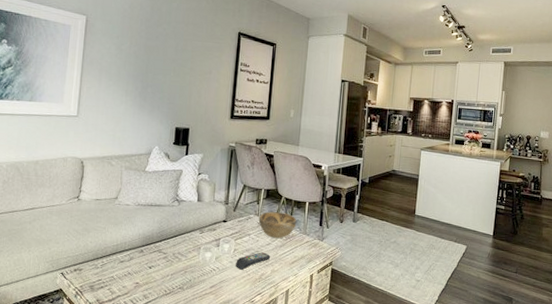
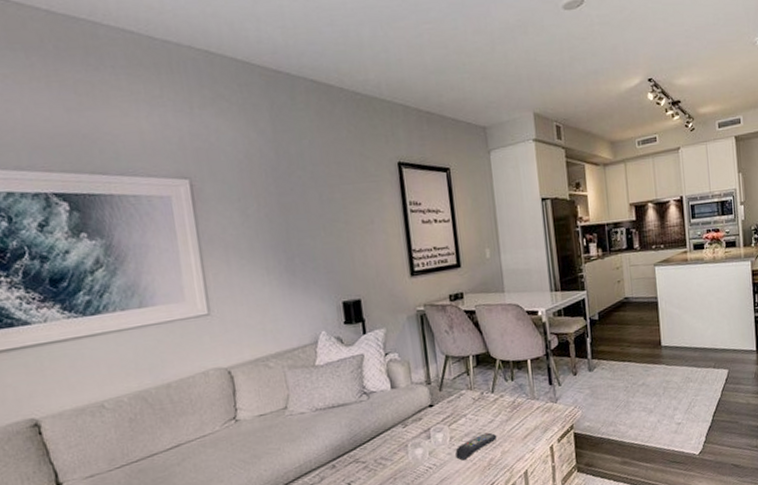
decorative bowl: present [258,212,297,239] -> none [472,378,521,413]

